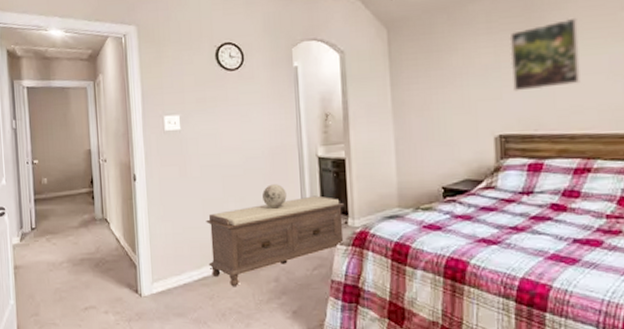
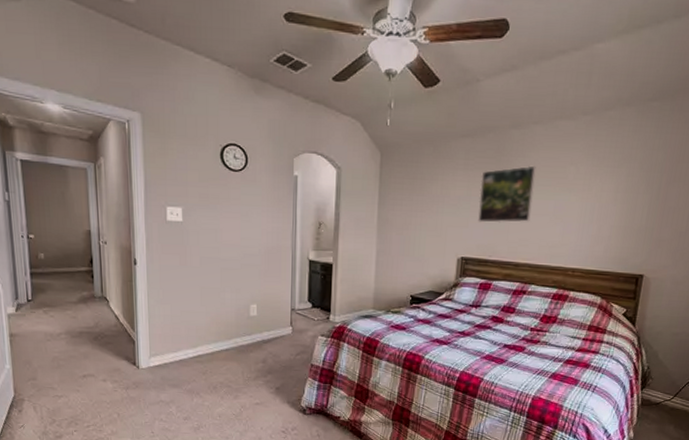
bench: present [206,195,345,286] -> none [203,293,328,364]
decorative sphere: present [263,184,287,209] -> none [257,280,278,301]

